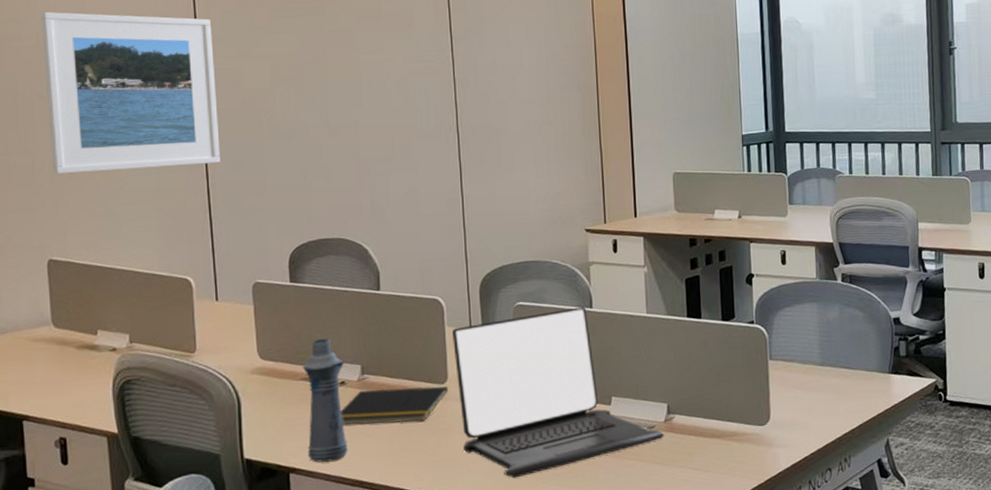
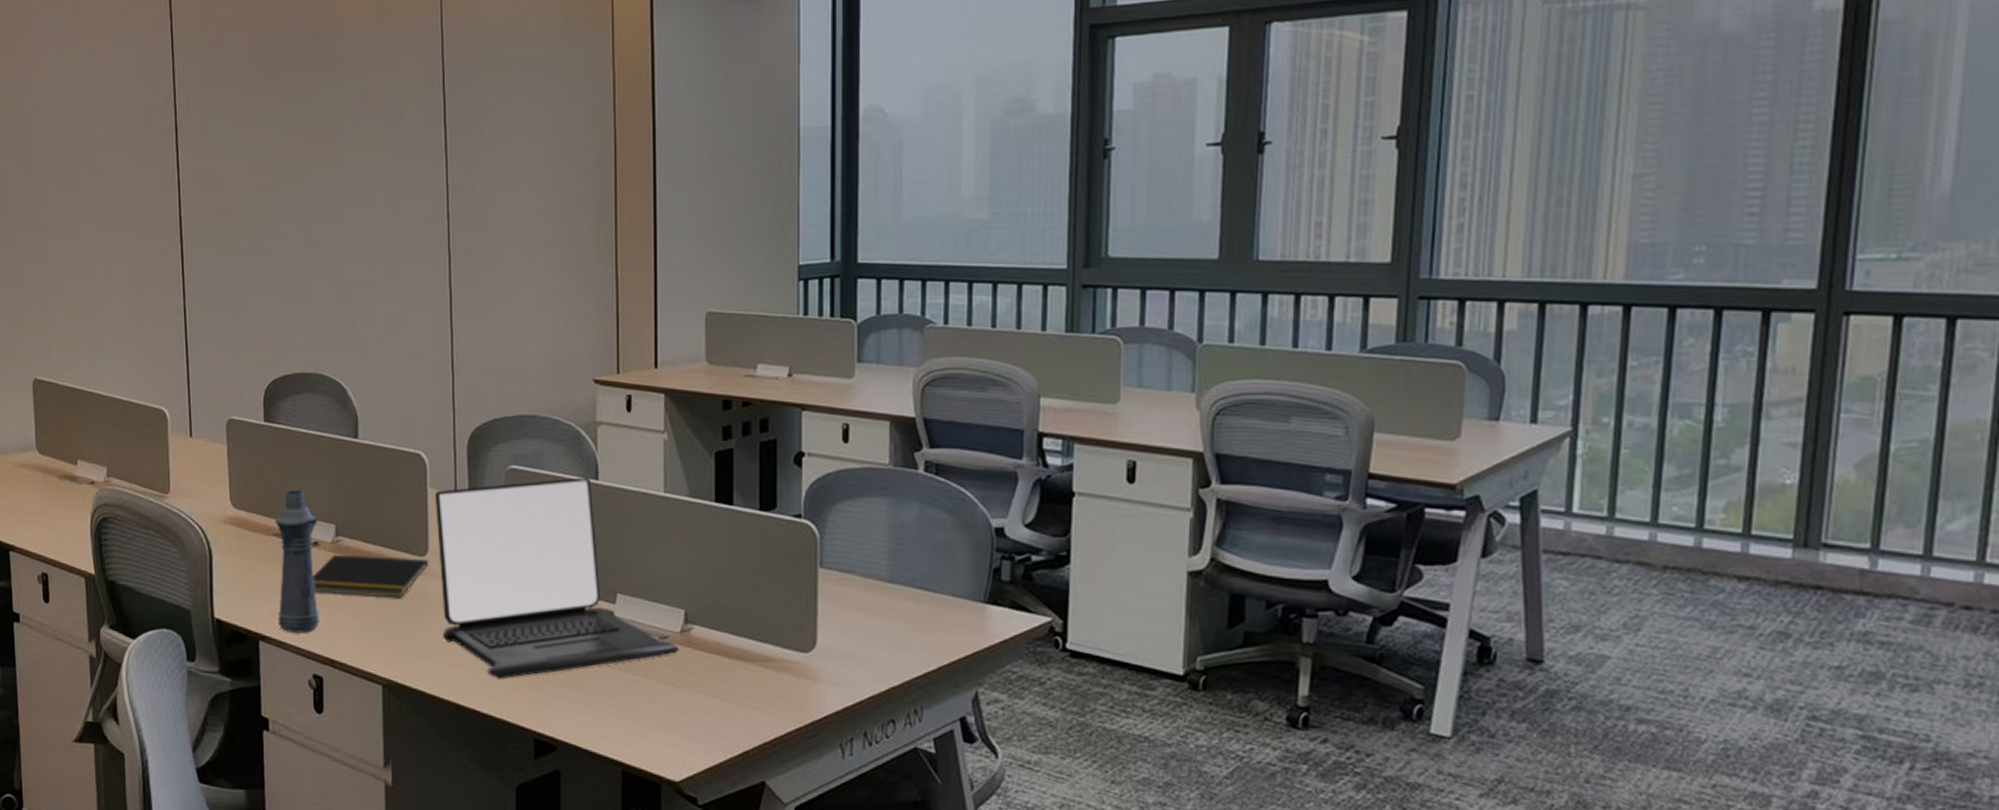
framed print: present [40,11,220,175] -> none [29,103,197,286]

